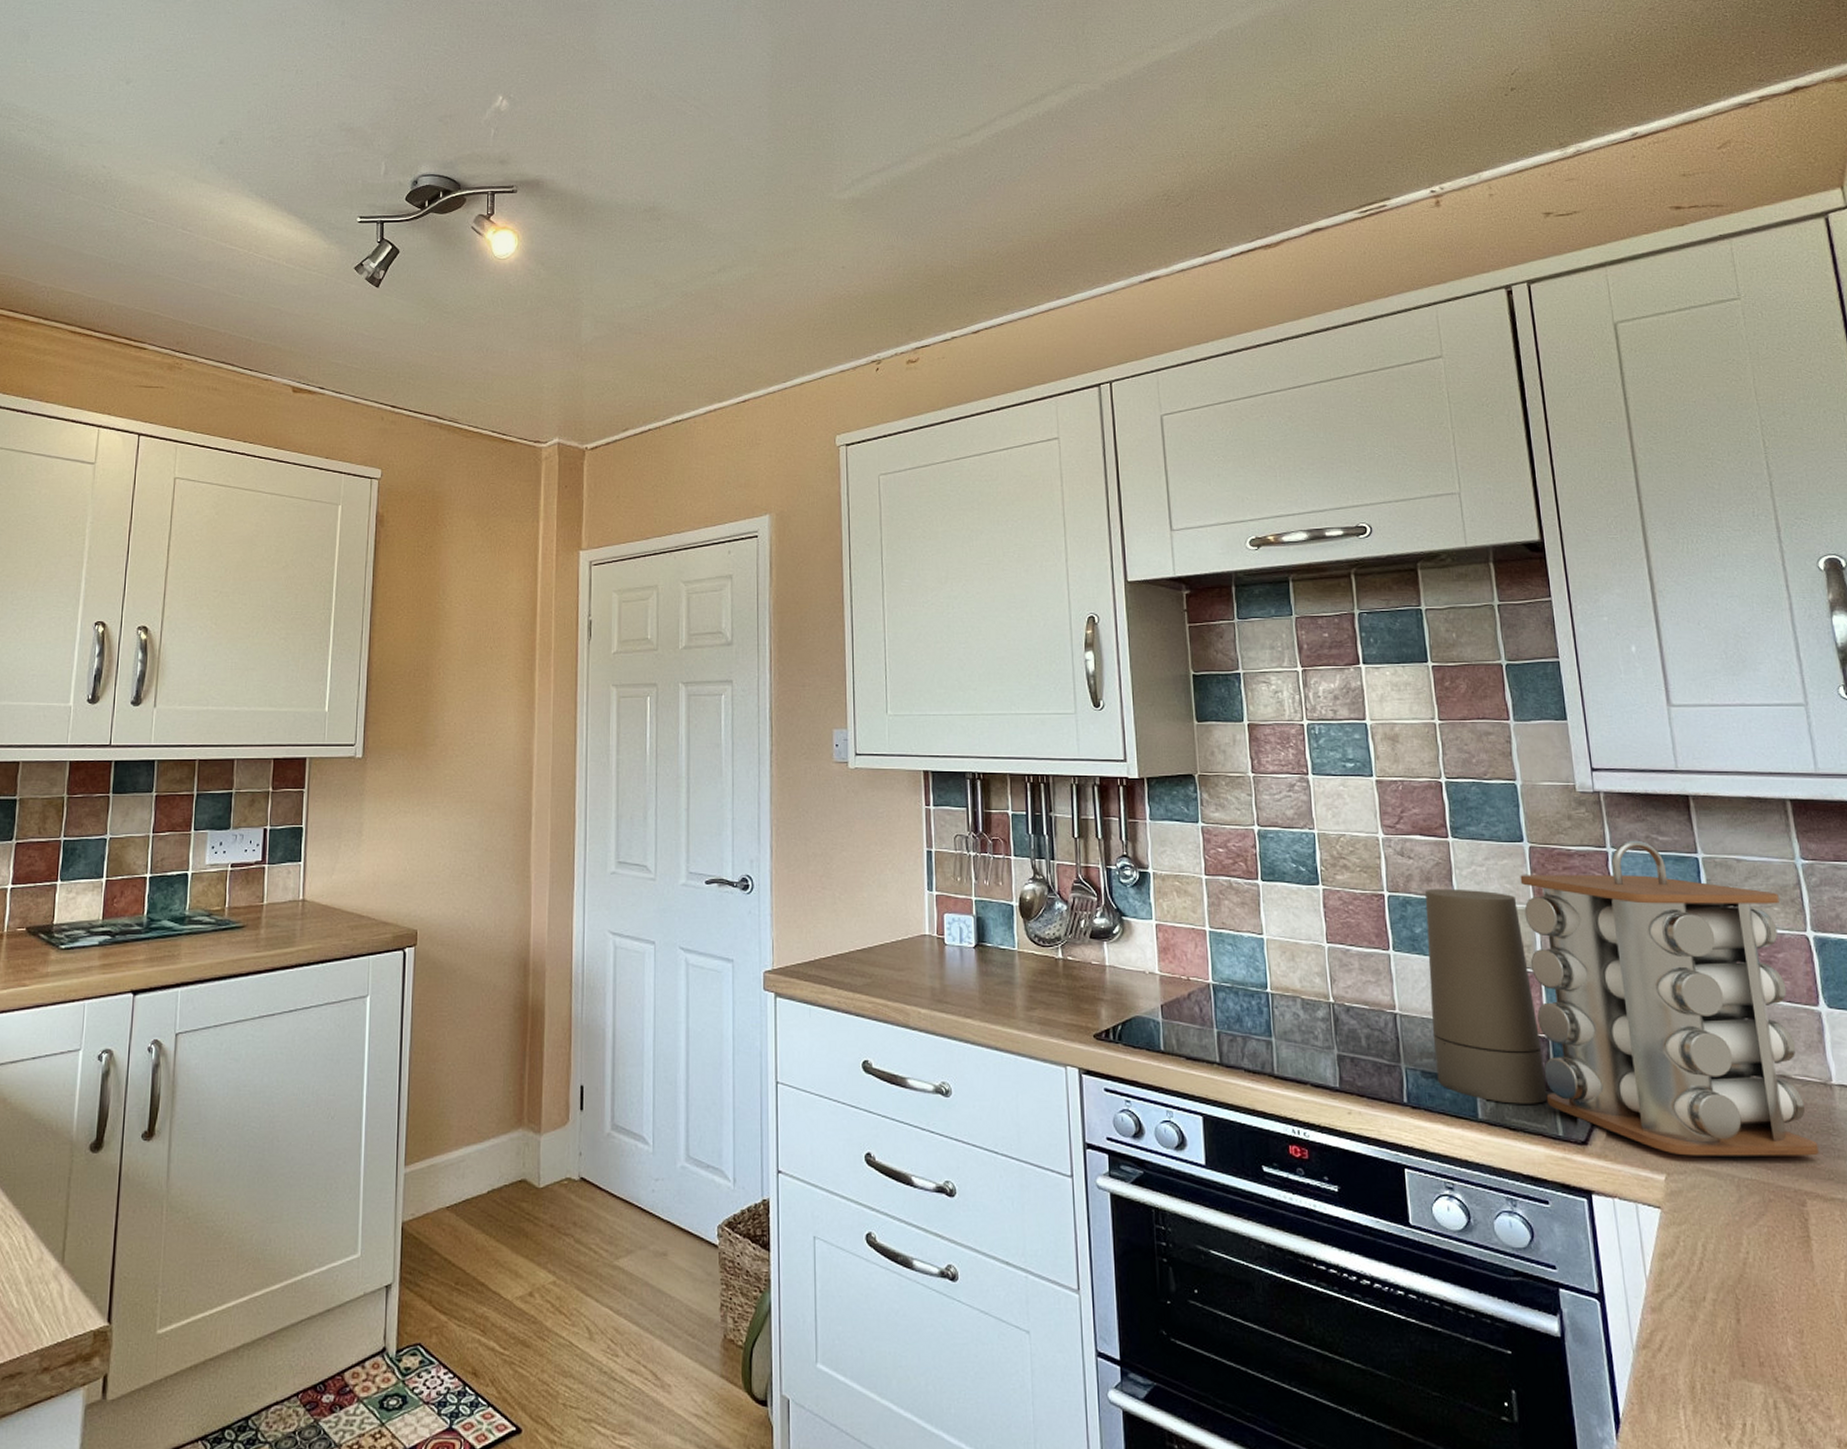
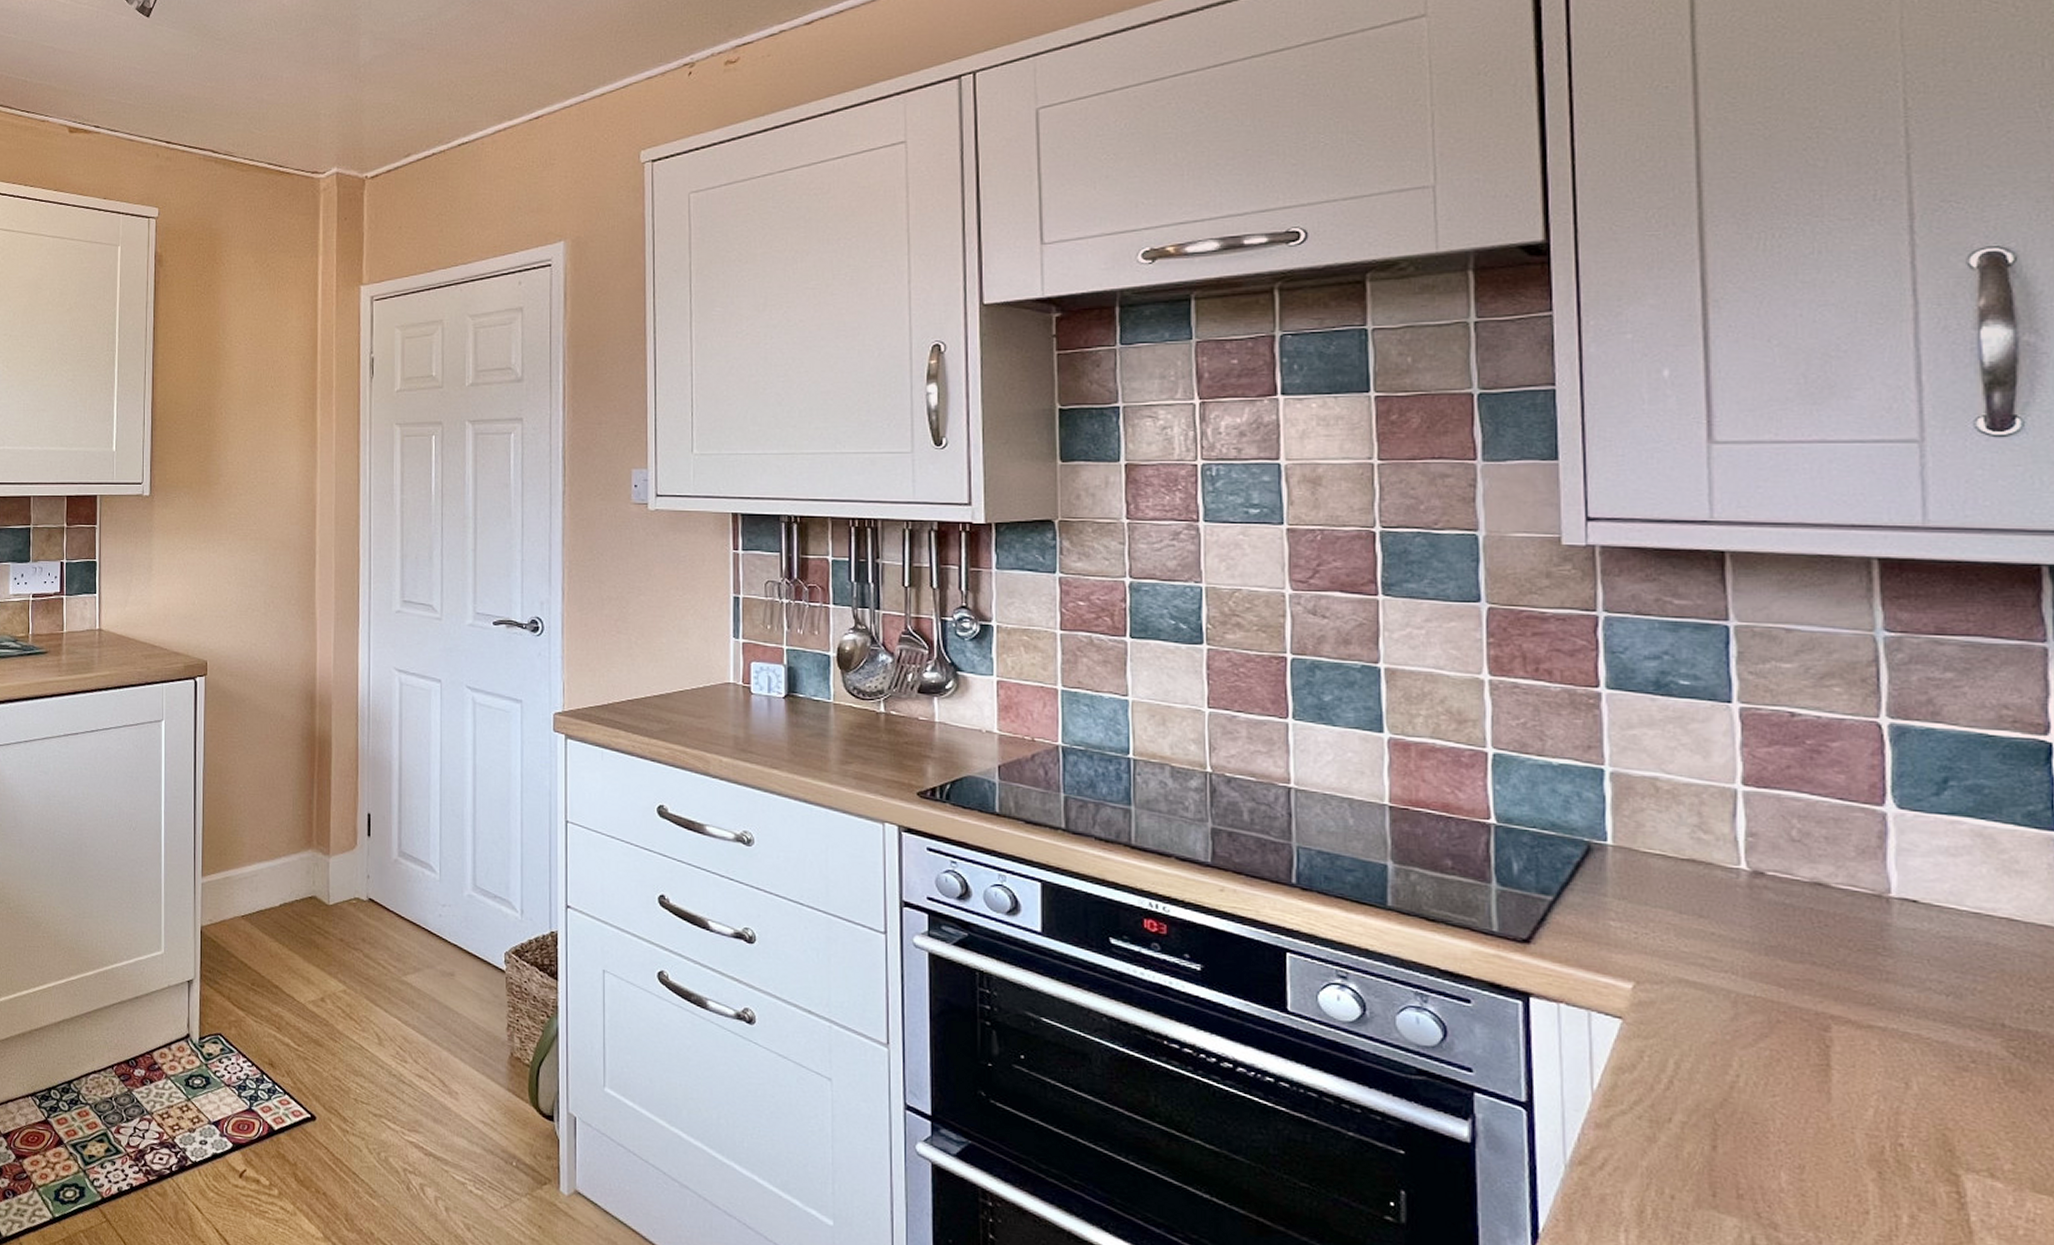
canister: present [1425,888,1548,1104] -> none [1336,652,1482,895]
spice rack: present [1520,840,1819,1158] -> none [1471,603,1858,977]

